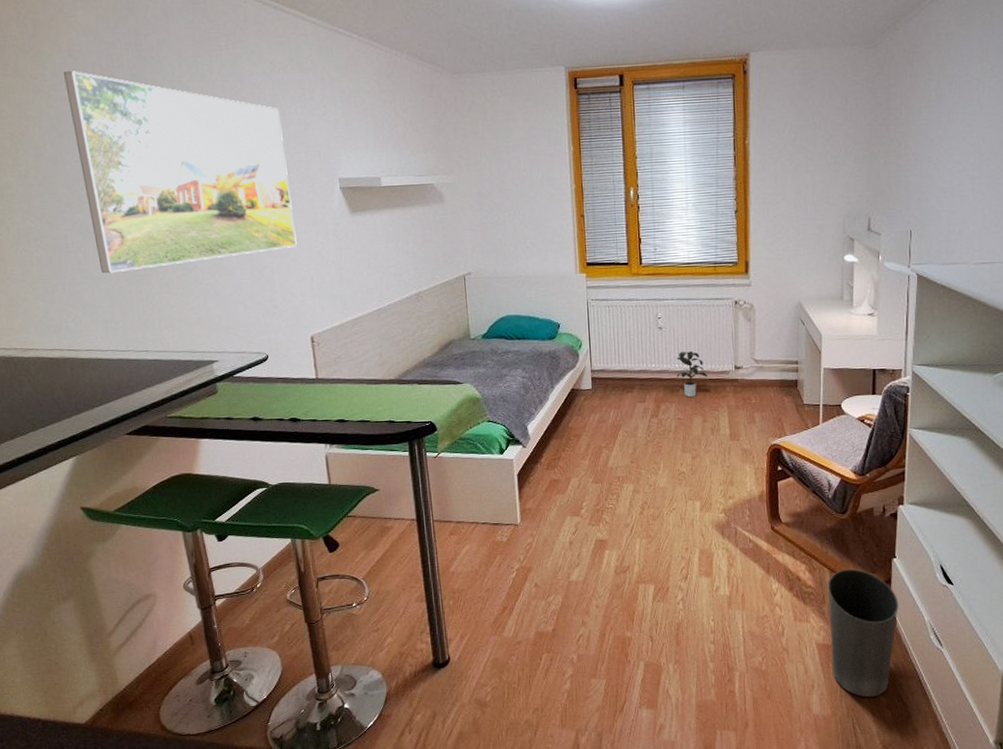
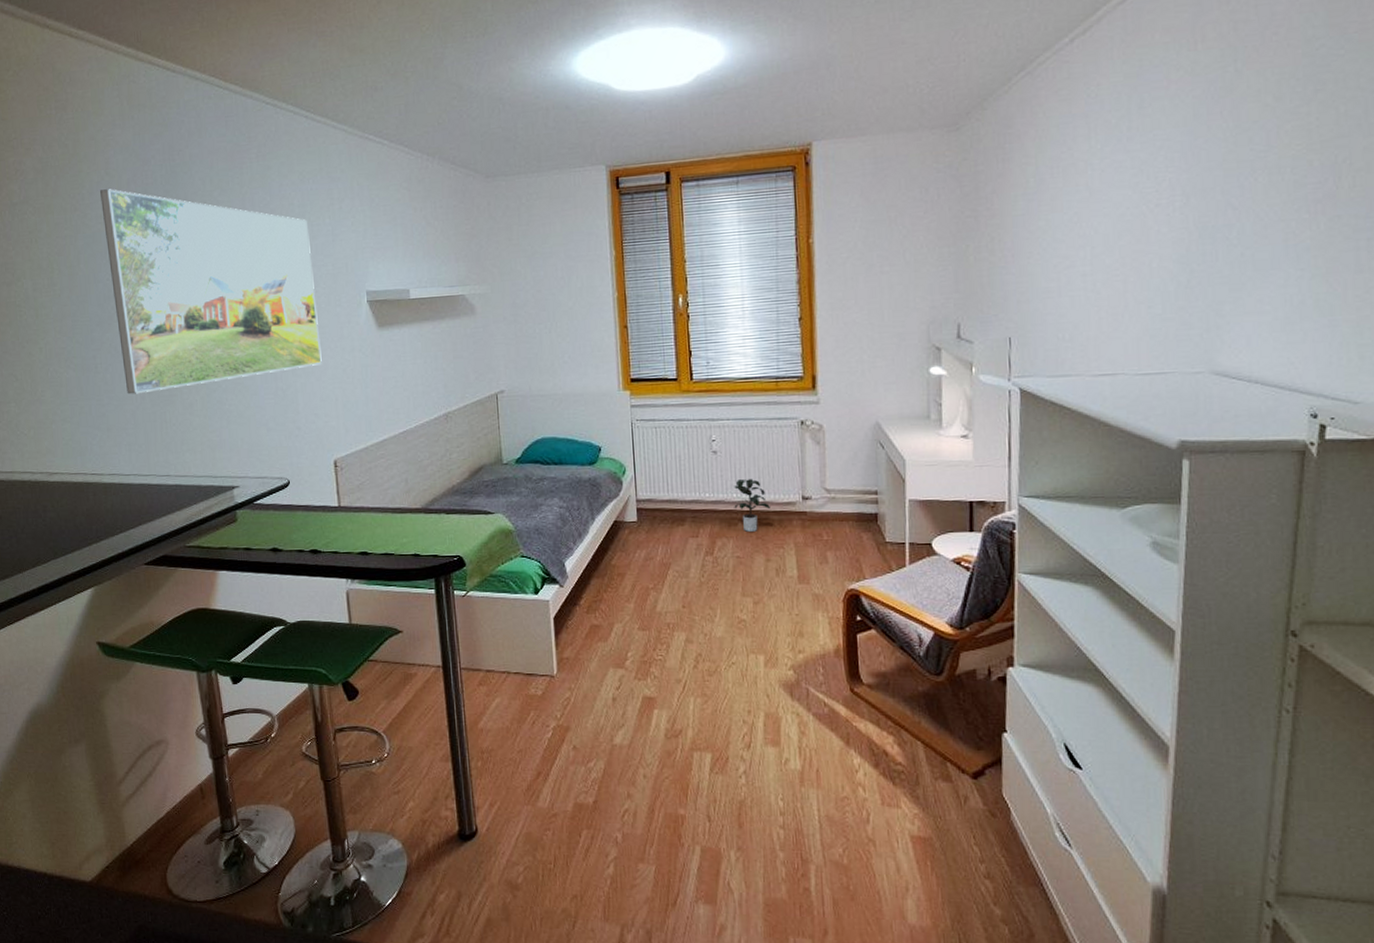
waste basket: present [827,568,899,698] -> none [921,743,1013,908]

